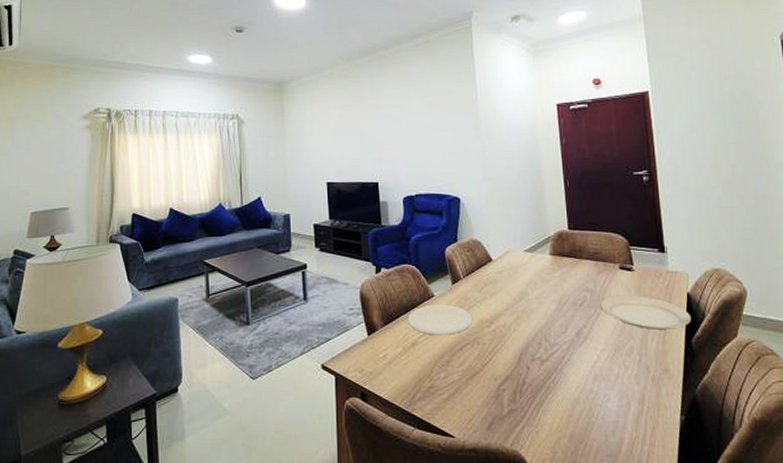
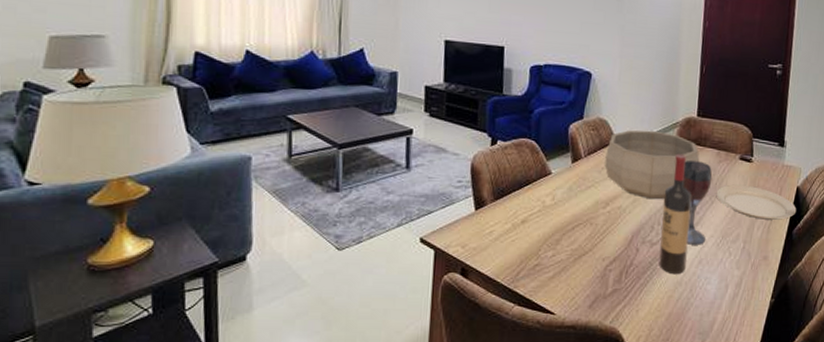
plate: present [408,304,473,336] -> none [520,182,589,214]
decorative bowl: none [483,247,578,314] -> present [605,130,700,199]
wine bottle: none [546,268,581,391] -> present [659,154,692,274]
cup: none [562,273,597,360] -> present [683,160,713,245]

